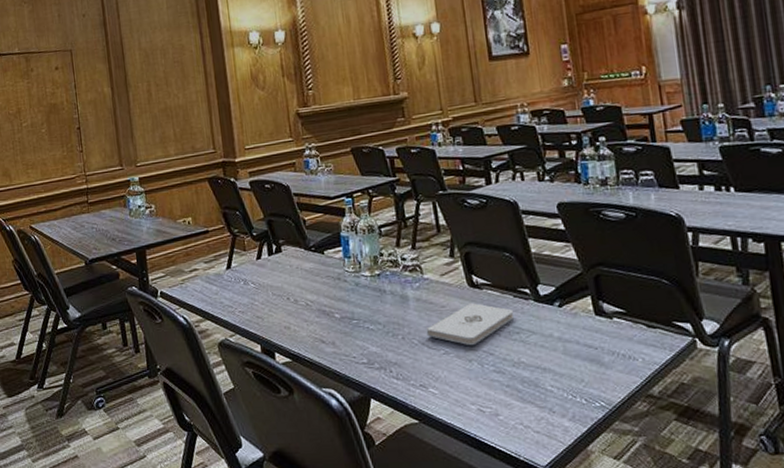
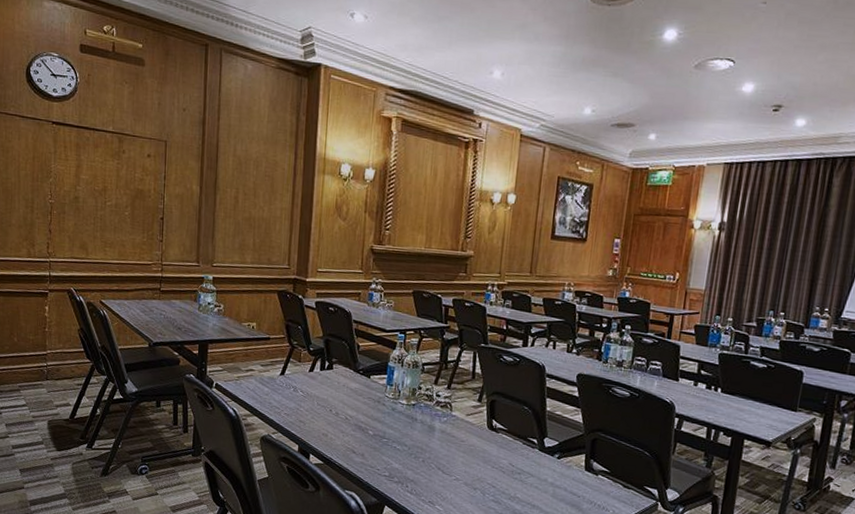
notepad: present [426,303,515,346] -> none [443,443,520,478]

